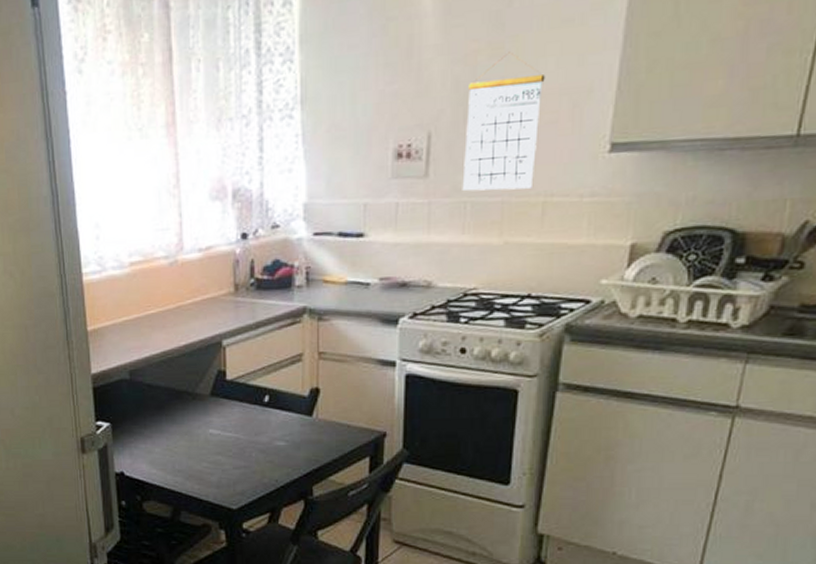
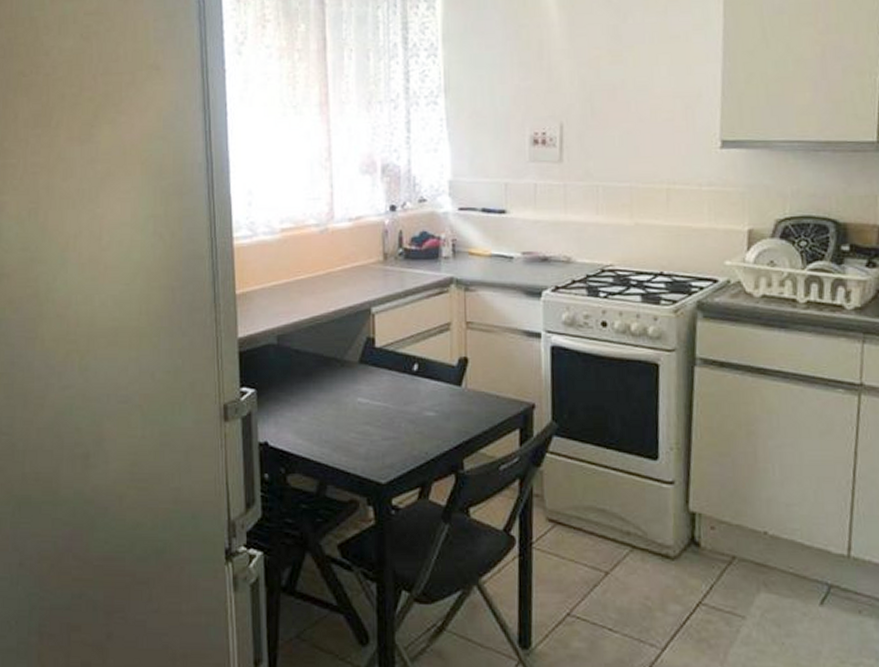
calendar: present [462,52,546,191] -> none [593,59,660,177]

